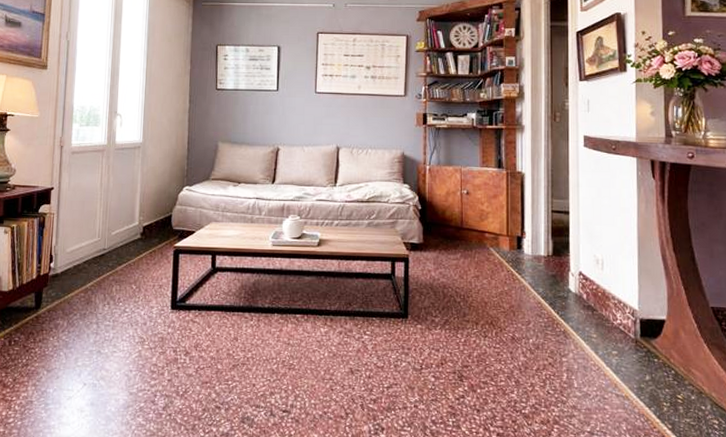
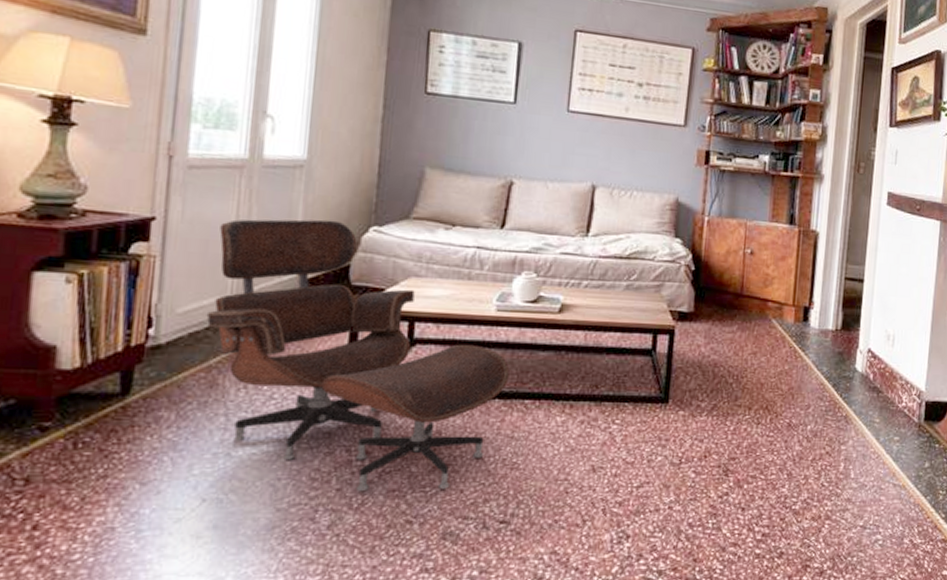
lounge chair: none [84,183,284,383] -> present [206,219,510,492]

